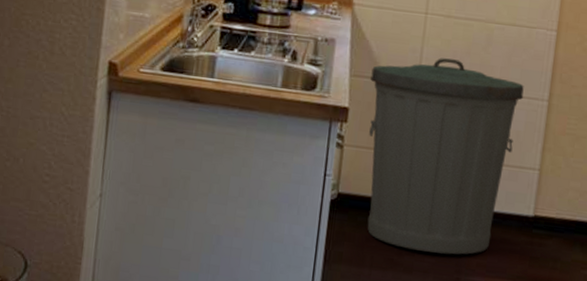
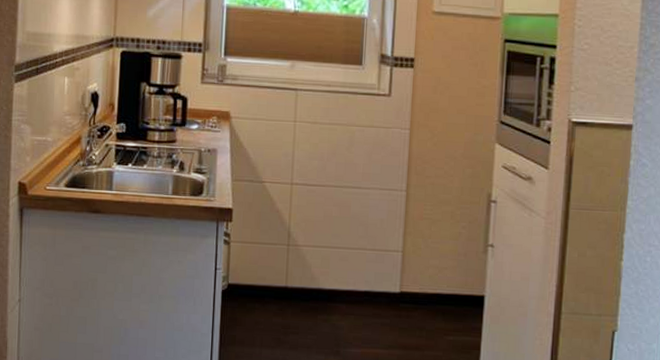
trash can: present [367,58,524,255] -> none [250,159,385,331]

